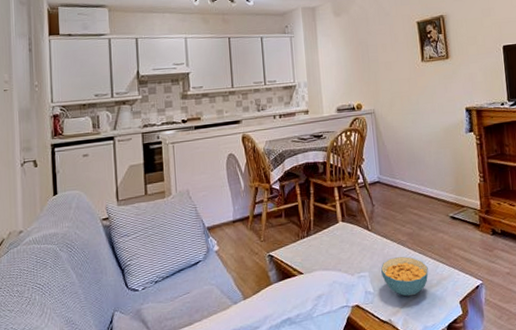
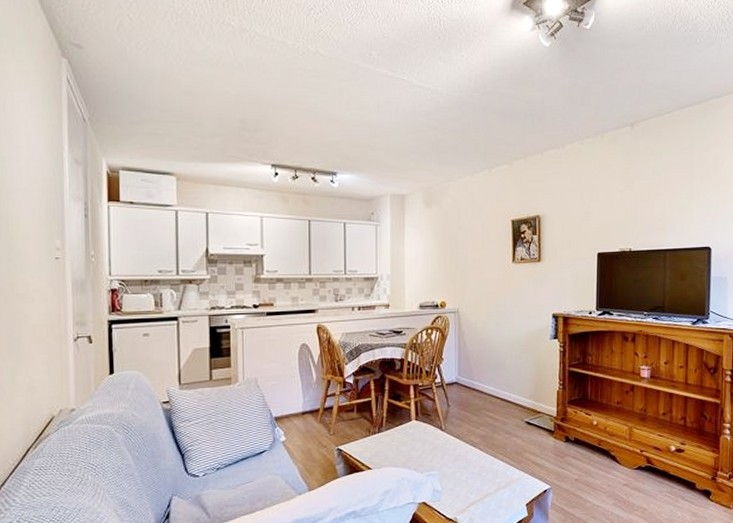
cereal bowl: present [381,256,429,297] -> none [451,457,498,497]

